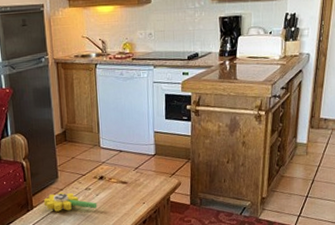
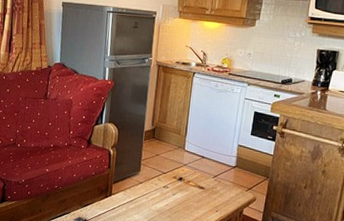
flower: present [44,192,97,212] -> none [123,184,172,207]

